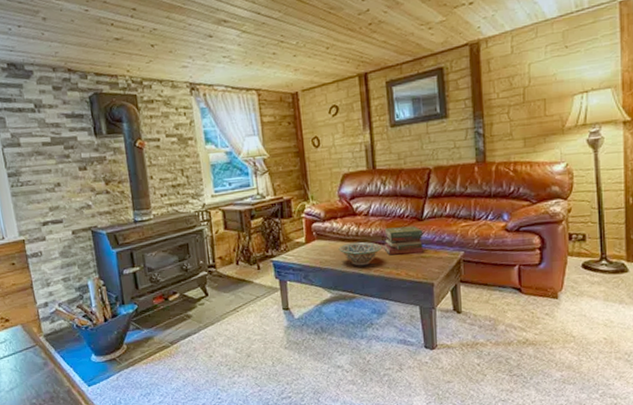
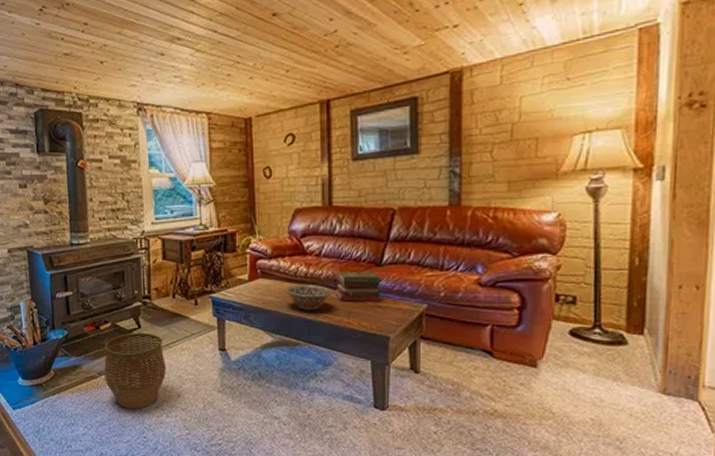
basket: none [173,299,235,374] -> present [104,332,166,410]

